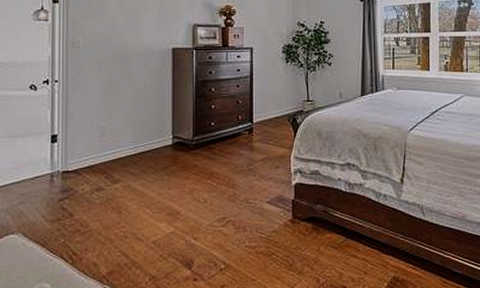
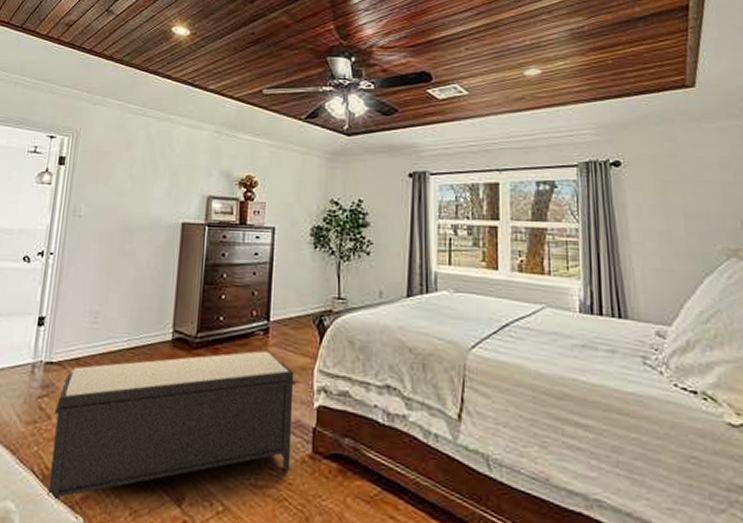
bench: none [76,146,277,279] -> present [47,351,296,502]

